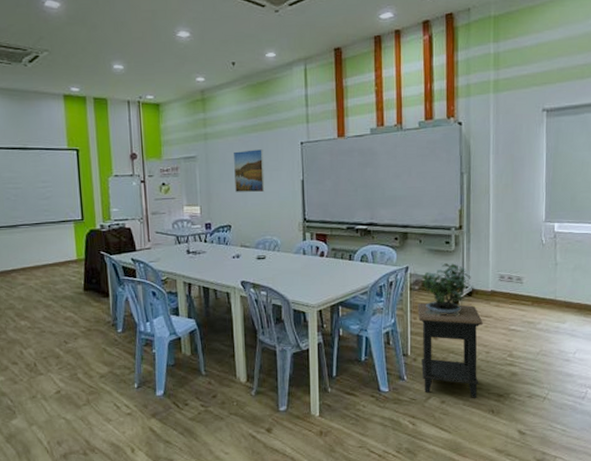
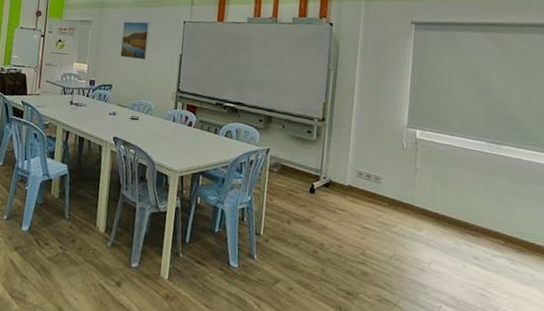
side table: present [417,302,483,398] -> none [272,185,338,291]
potted plant: present [421,262,471,317] -> none [279,150,330,206]

